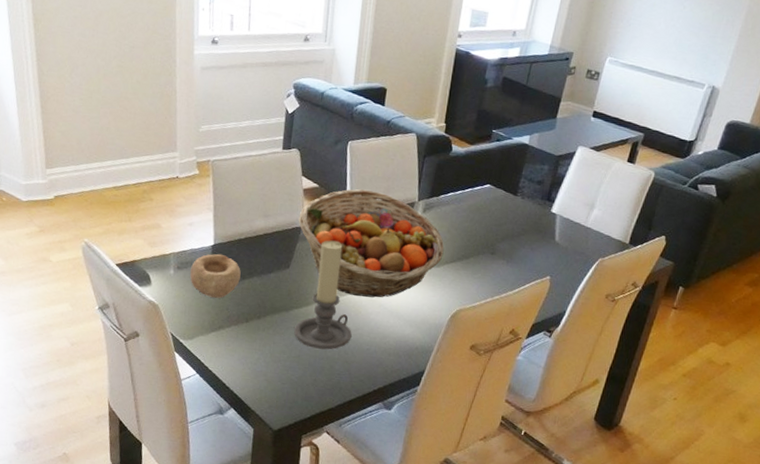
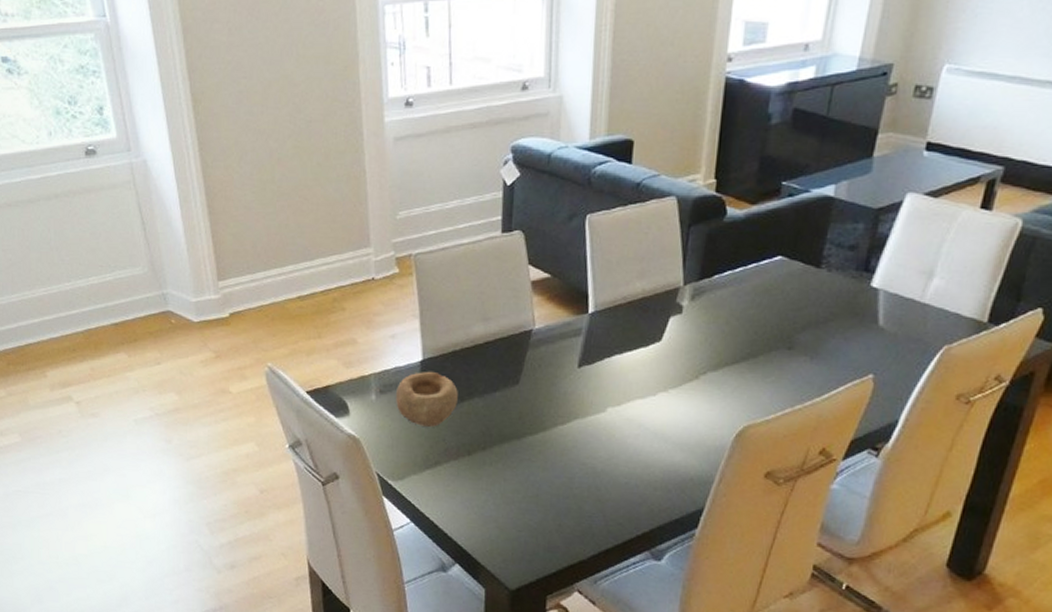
candle holder: present [294,240,352,350] -> none [529,345,604,486]
fruit basket: present [298,188,444,298] -> none [527,275,723,416]

